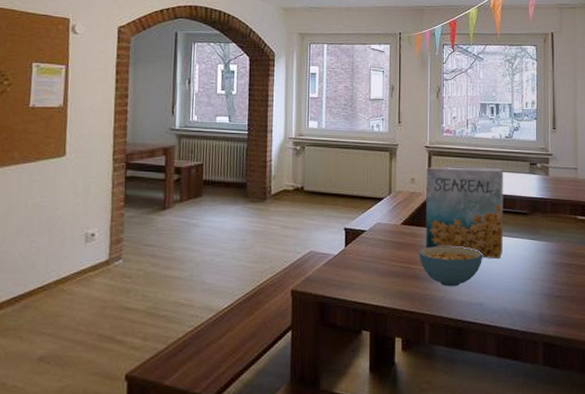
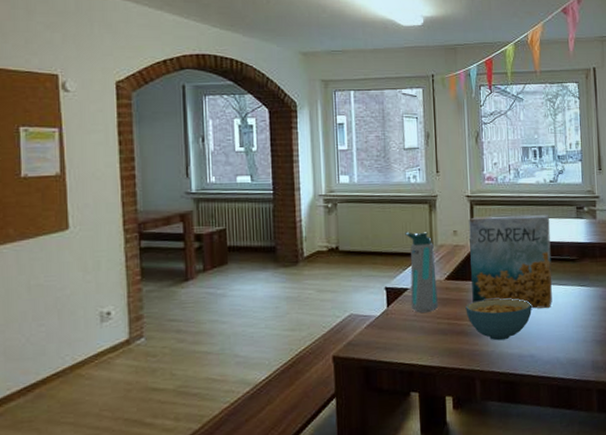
water bottle: none [366,177,394,254] -> present [405,232,439,313]

